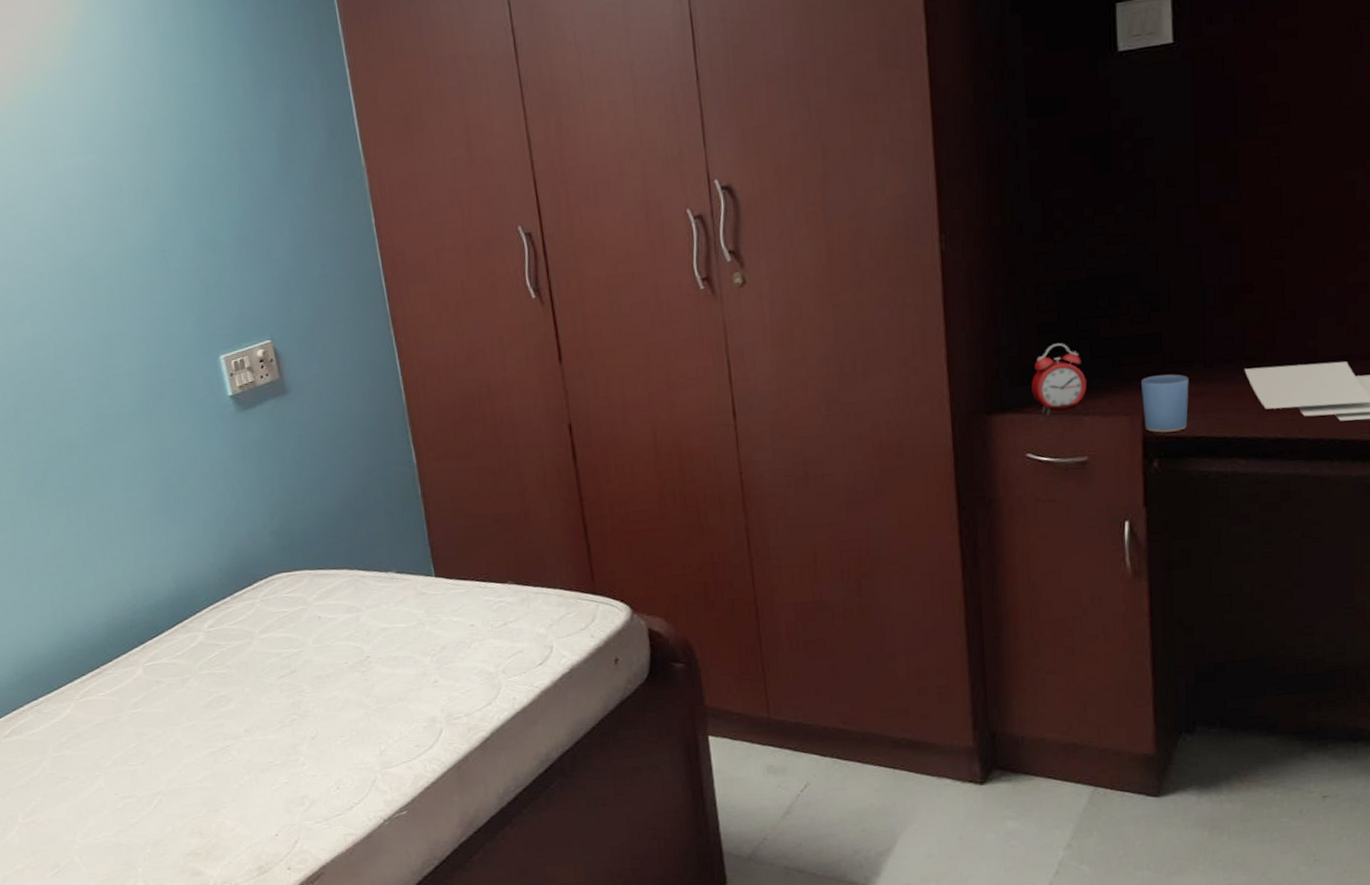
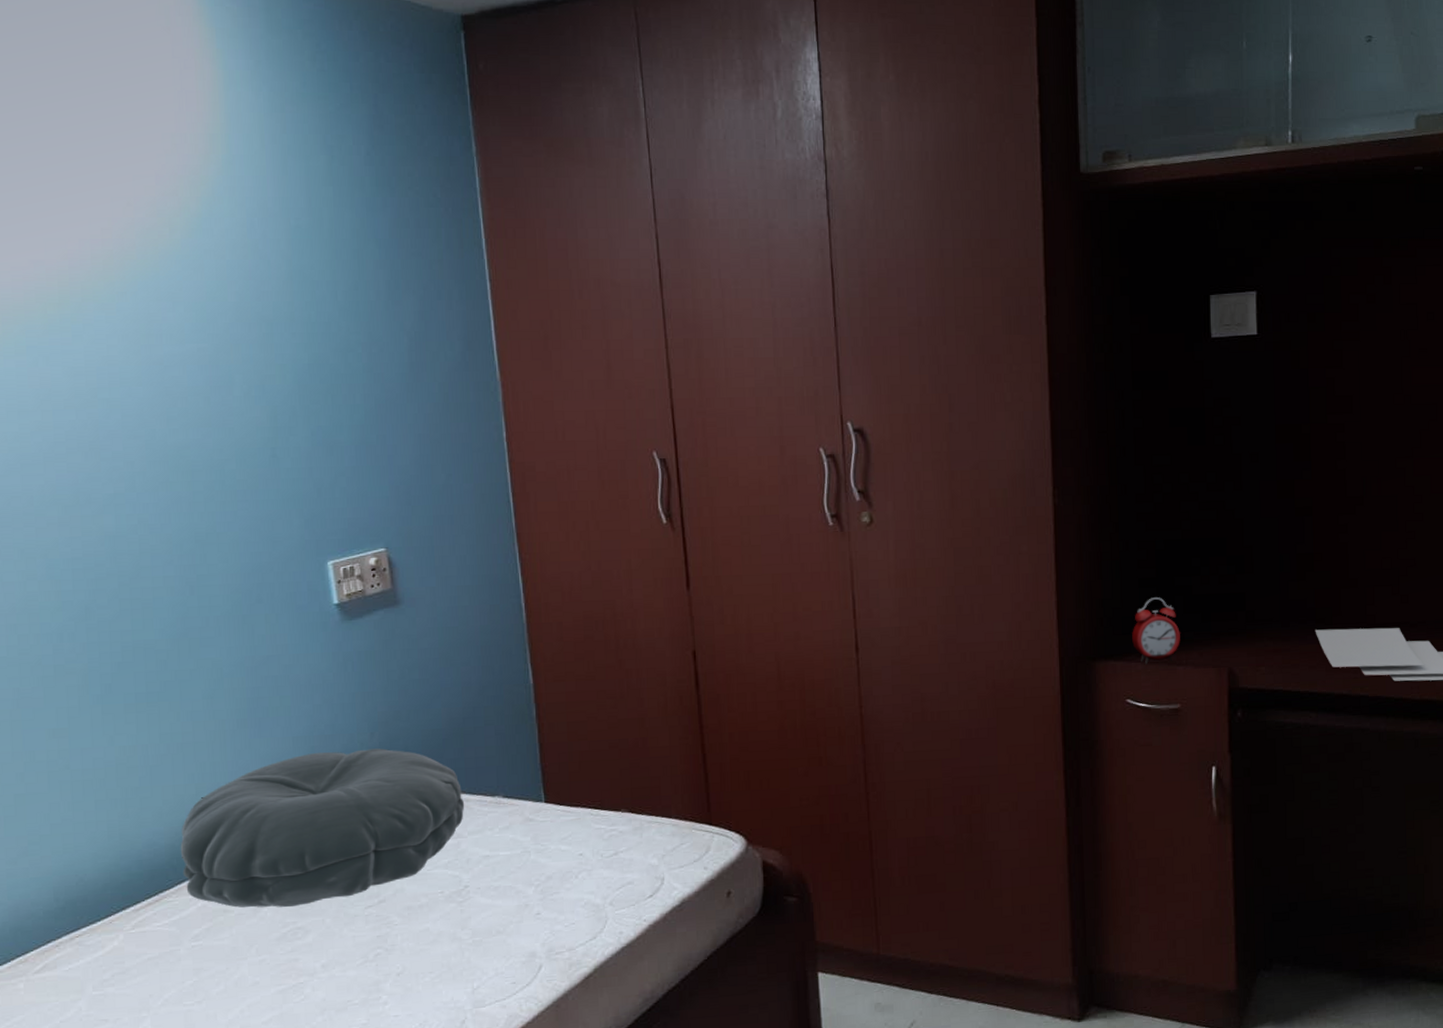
pillow: none [114,530,361,679] -> present [180,748,465,908]
mug: present [1141,374,1189,433] -> none [1228,631,1269,685]

